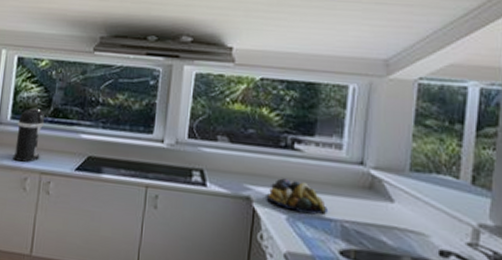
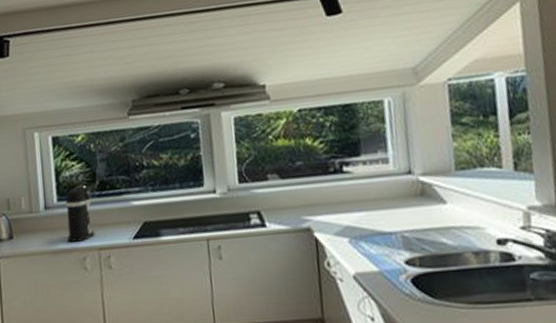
fruit bowl: present [266,178,328,215] -> none [325,202,386,233]

